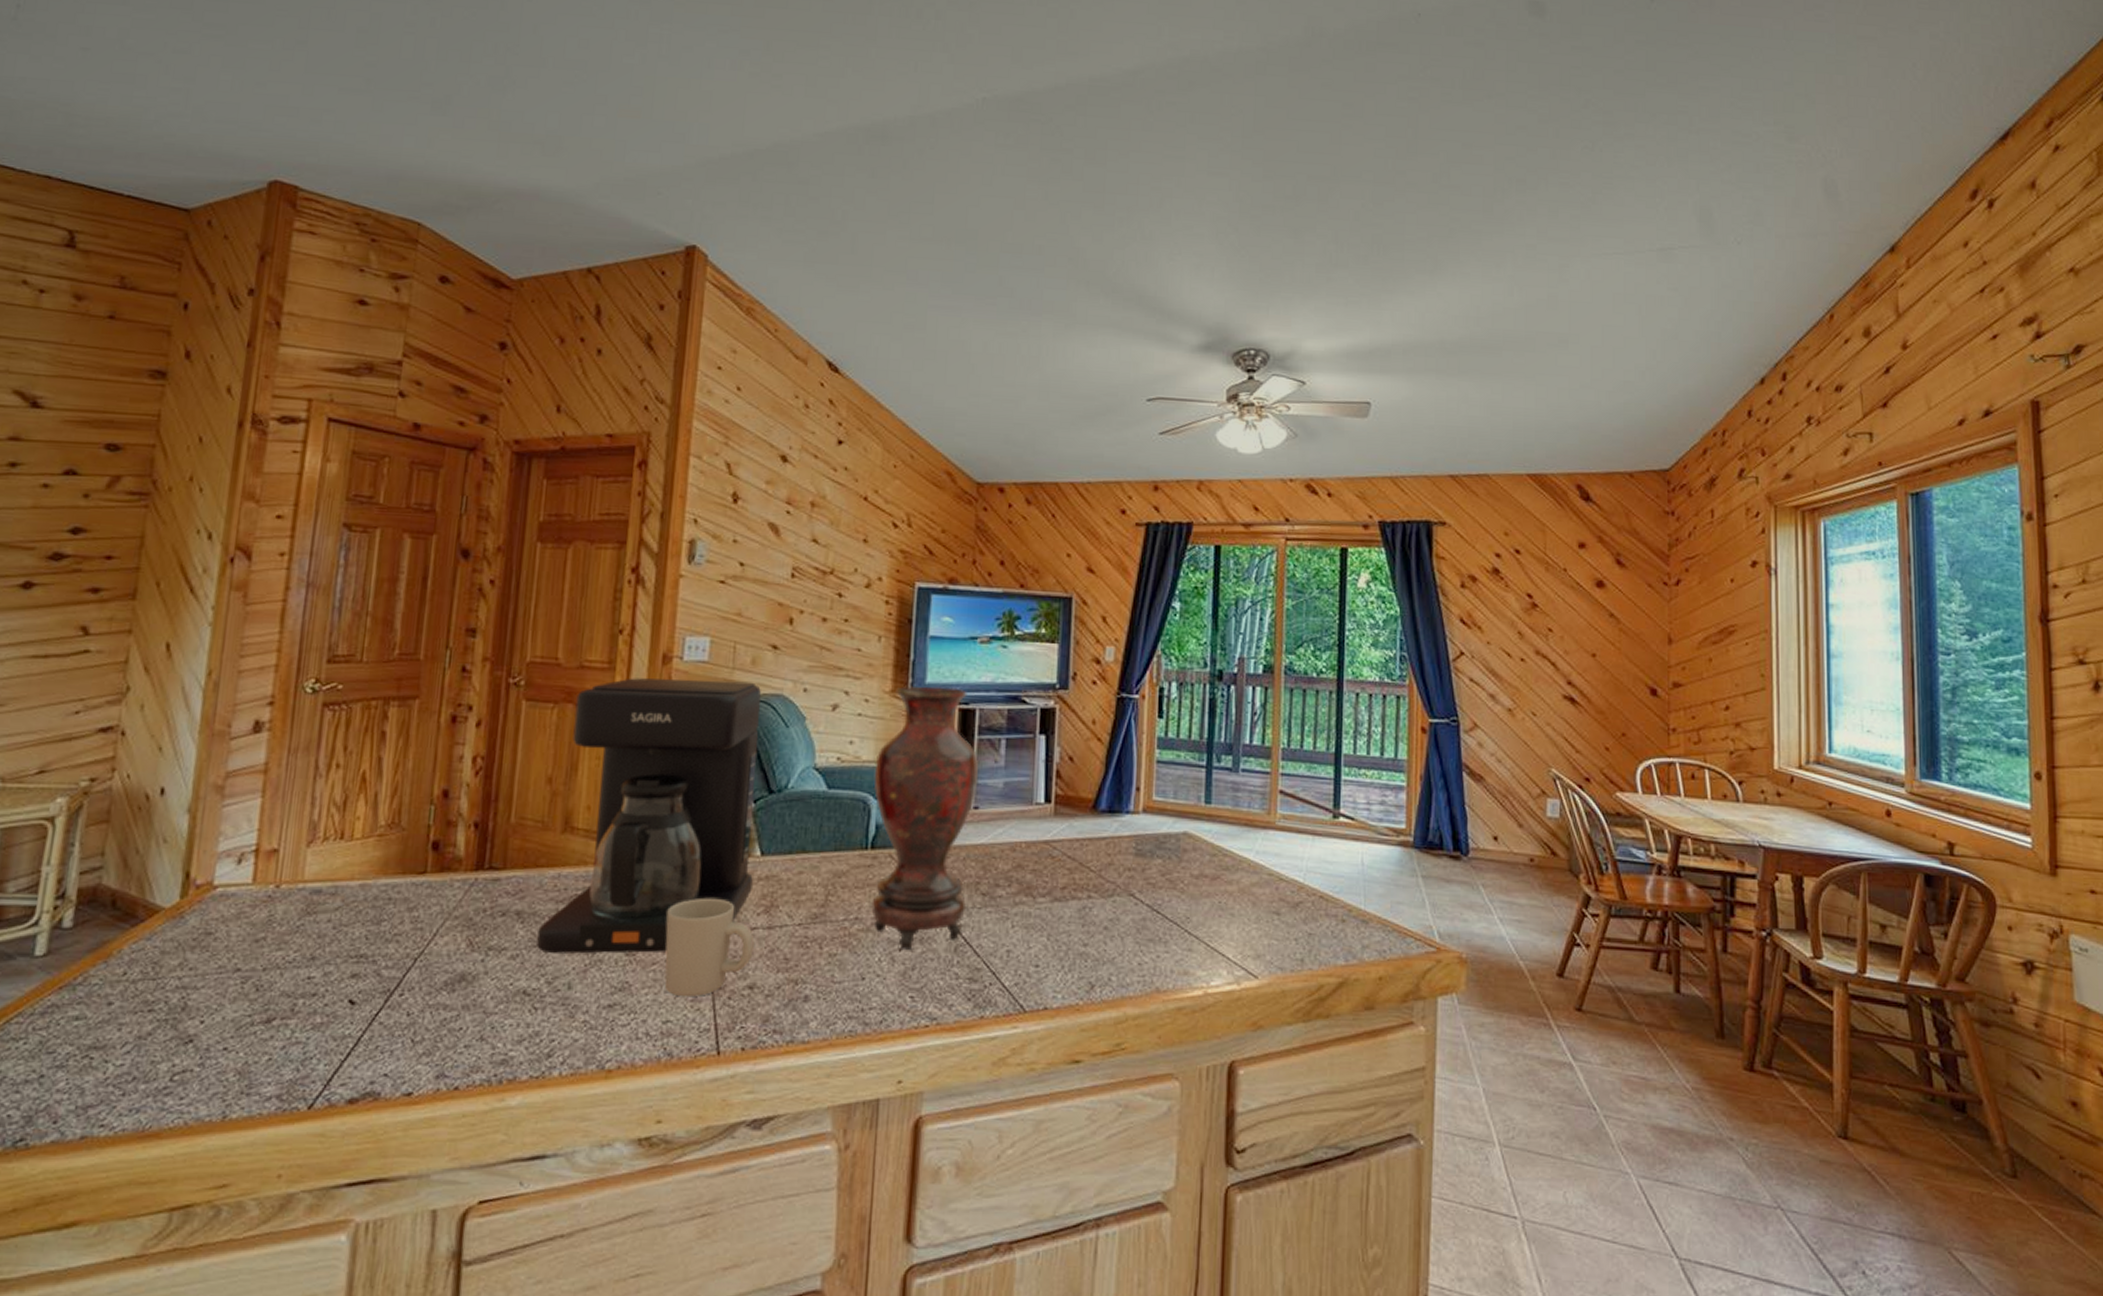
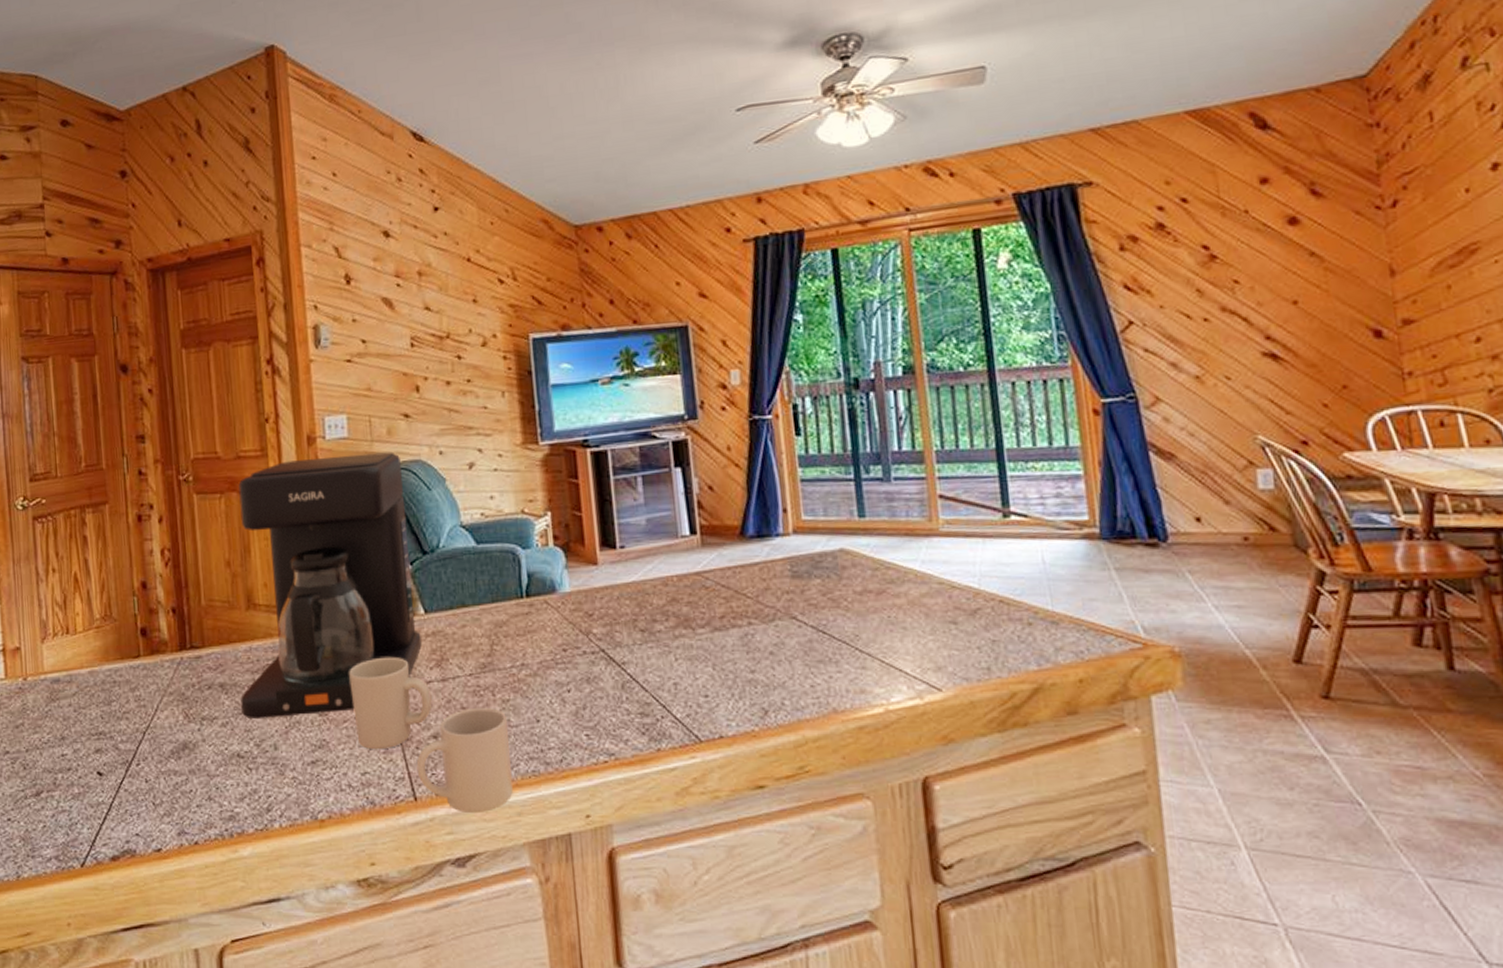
mug: none [725,959,831,1073] -> present [416,707,514,814]
vase: present [871,685,979,949] -> none [517,431,627,690]

